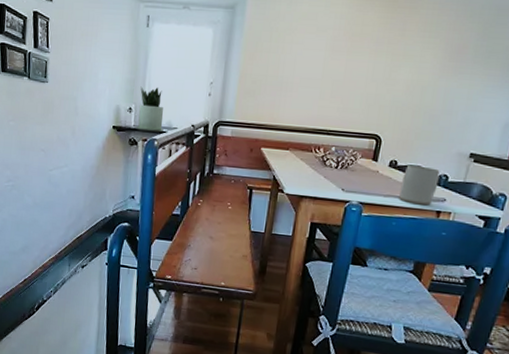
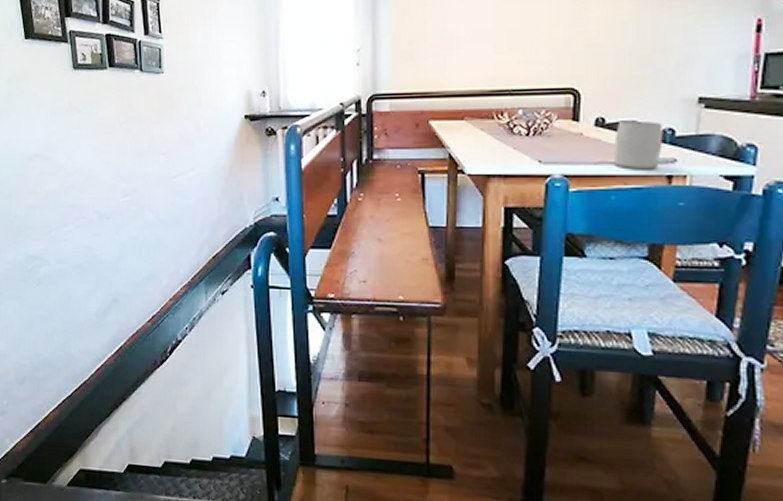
planter: present [135,86,165,133] -> none [272,63,308,117]

